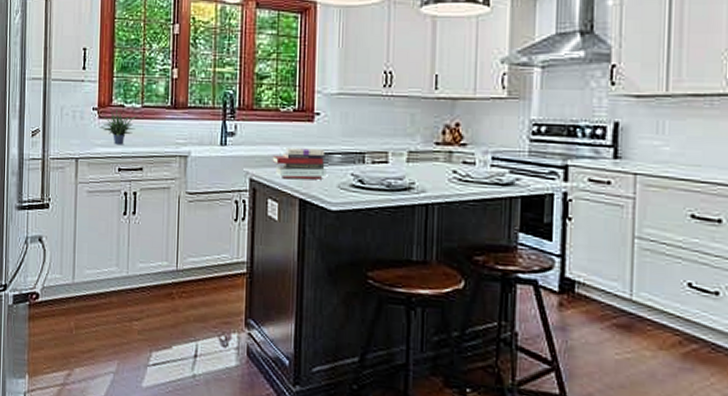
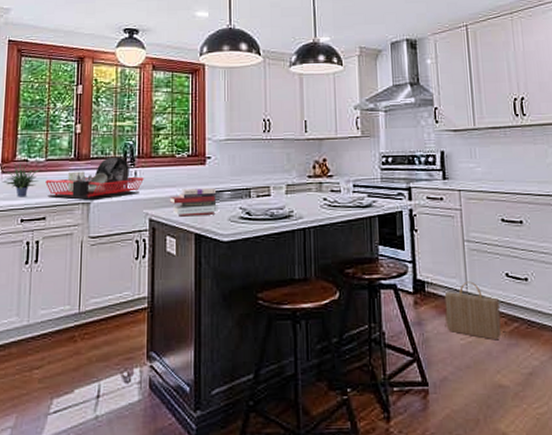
dish rack: none [142,106,245,154] -> present [45,156,144,201]
shopping bag: none [596,287,681,362] -> present [443,281,507,341]

